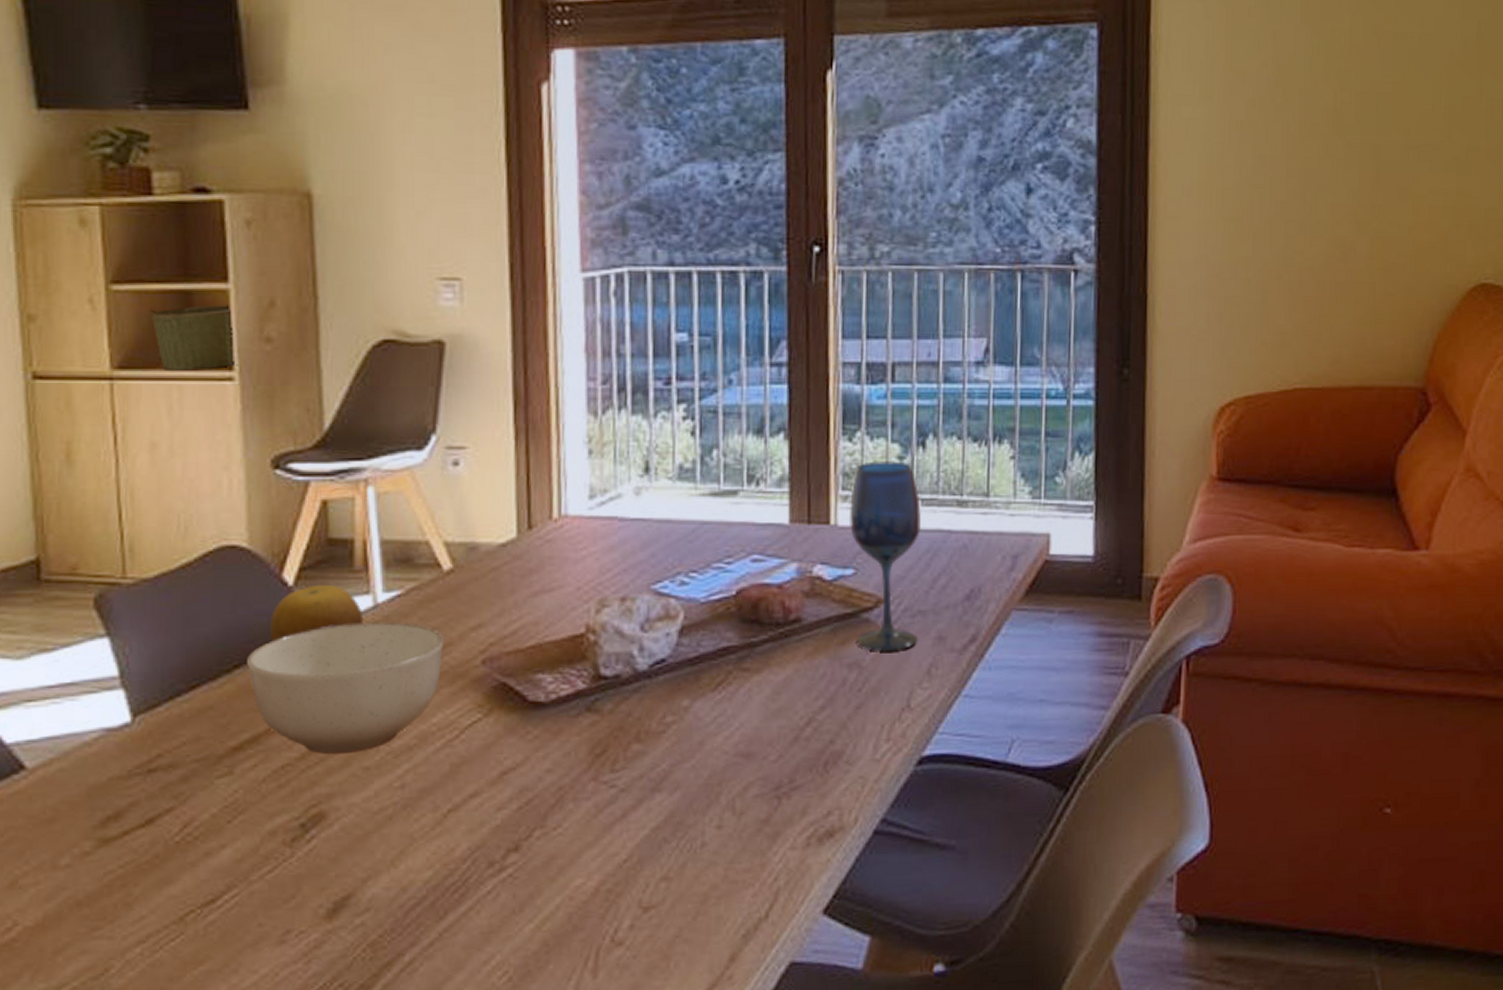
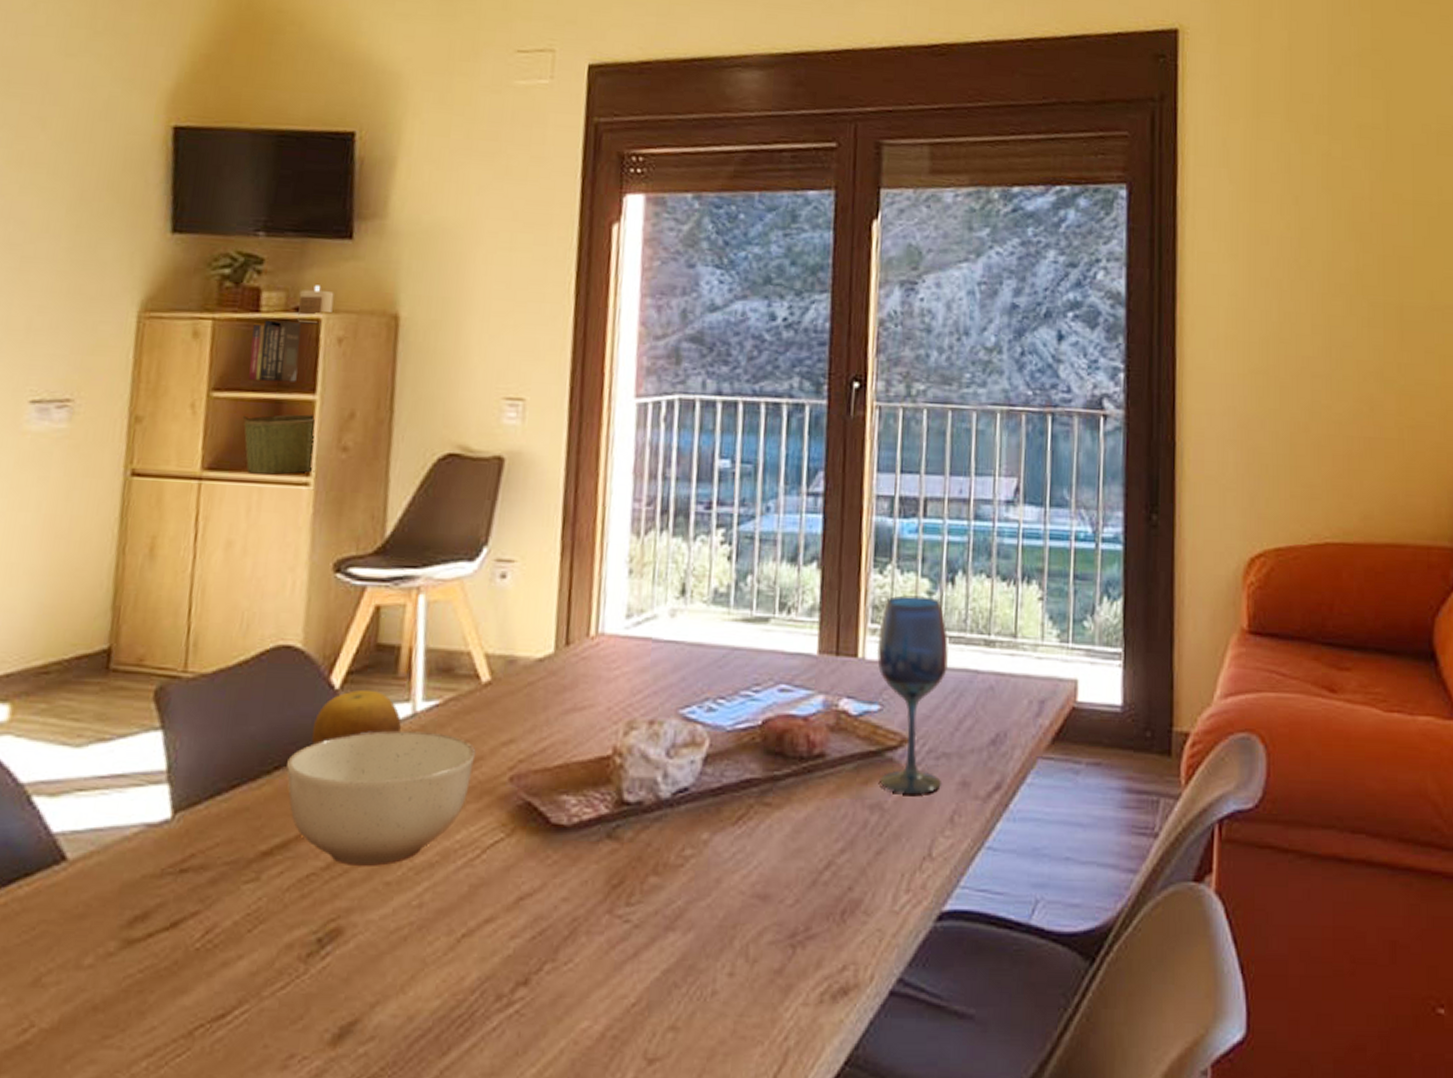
books: none [146,203,204,271] -> present [249,320,302,382]
candle: none [195,162,235,206] -> present [297,285,334,324]

